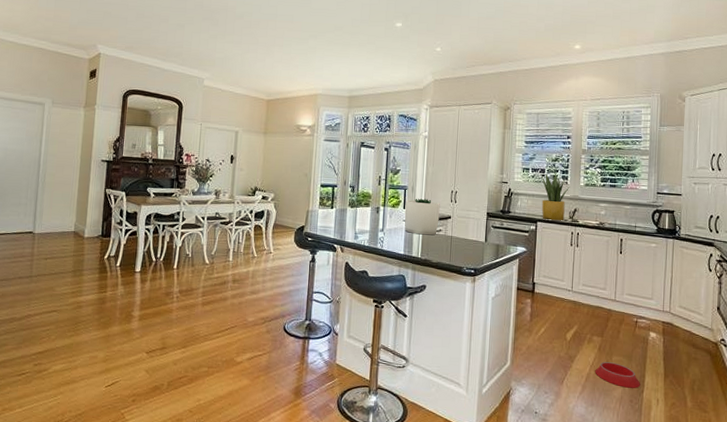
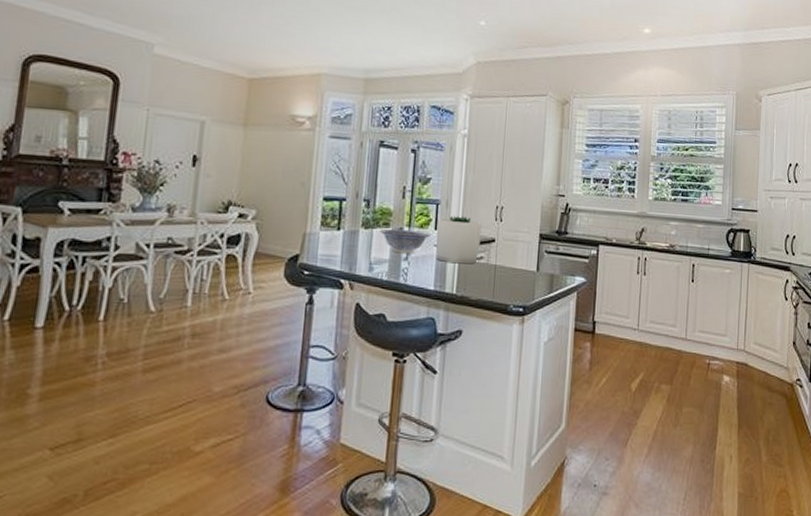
decorative bowl: none [362,207,400,227] -> present [380,228,431,254]
planter: present [541,173,569,221] -> none [604,184,636,244]
pet bowl: present [595,362,640,388] -> none [663,415,712,445]

